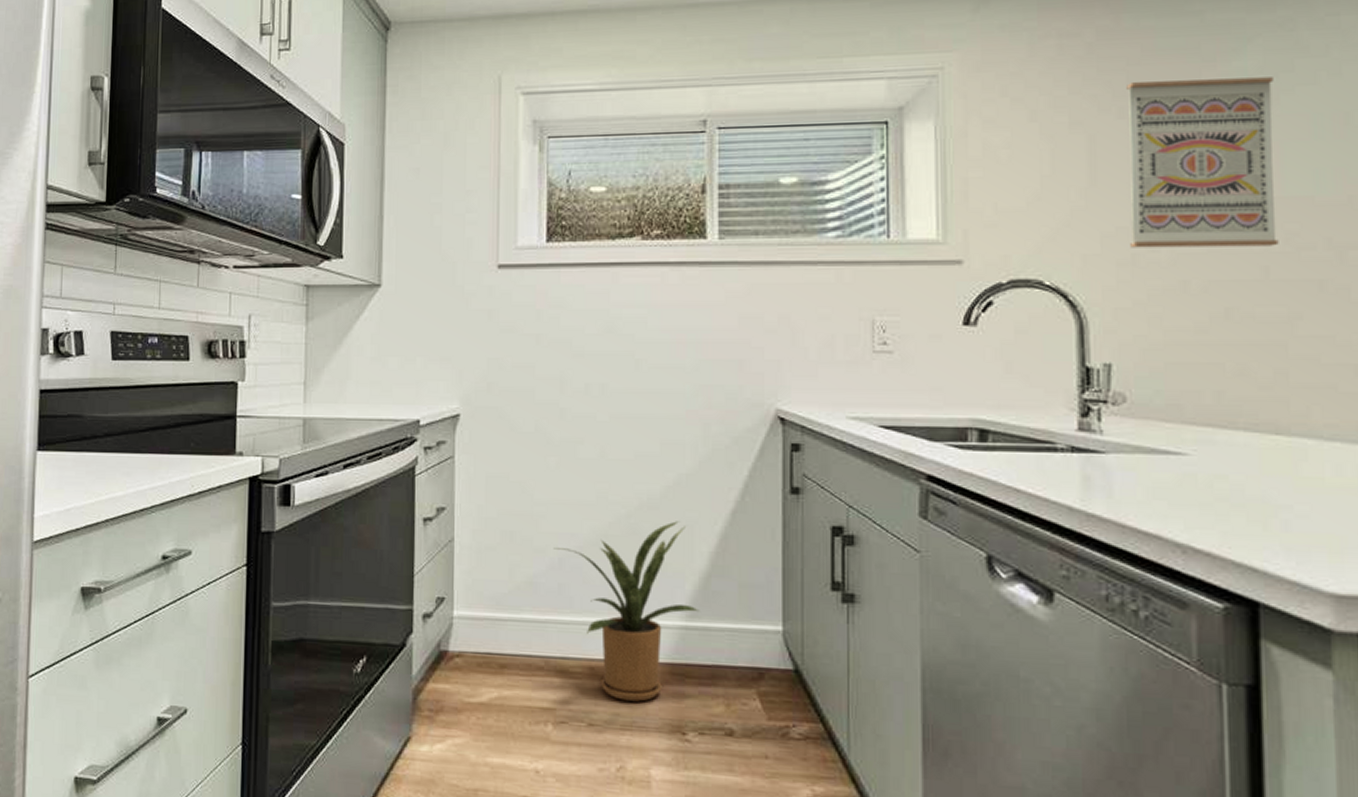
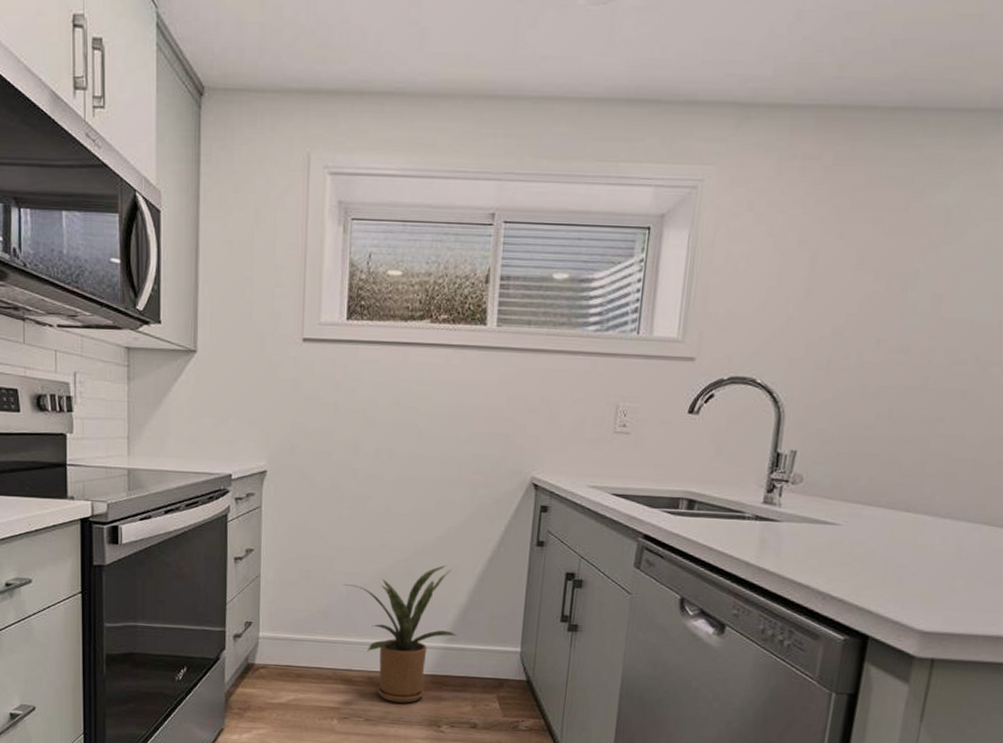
wall art: present [1126,77,1279,248] -> none [828,207,966,360]

